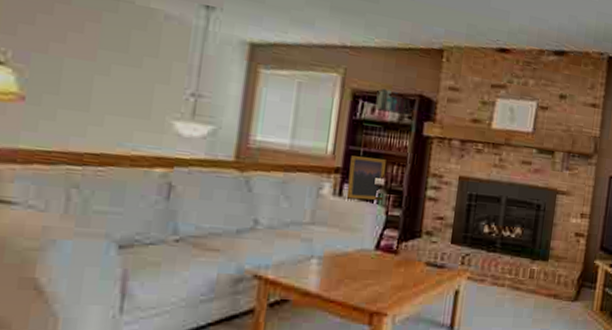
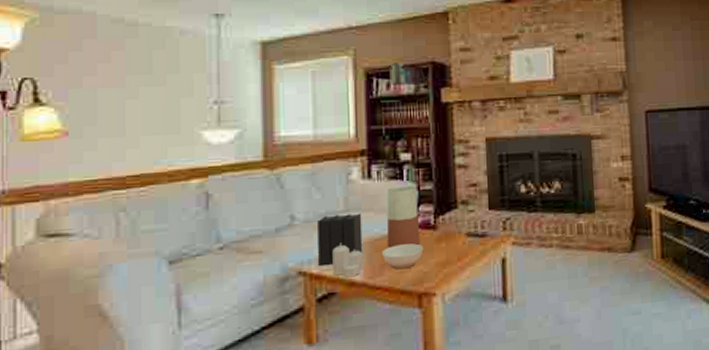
books: none [275,225,327,274] -> present [317,213,363,267]
candle: none [289,253,322,288] -> present [332,243,364,278]
bowl: none [340,263,383,287] -> present [381,243,424,270]
picture frame: present [346,155,386,201] -> none [374,134,412,180]
vase: none [347,208,385,266] -> present [386,186,421,249]

